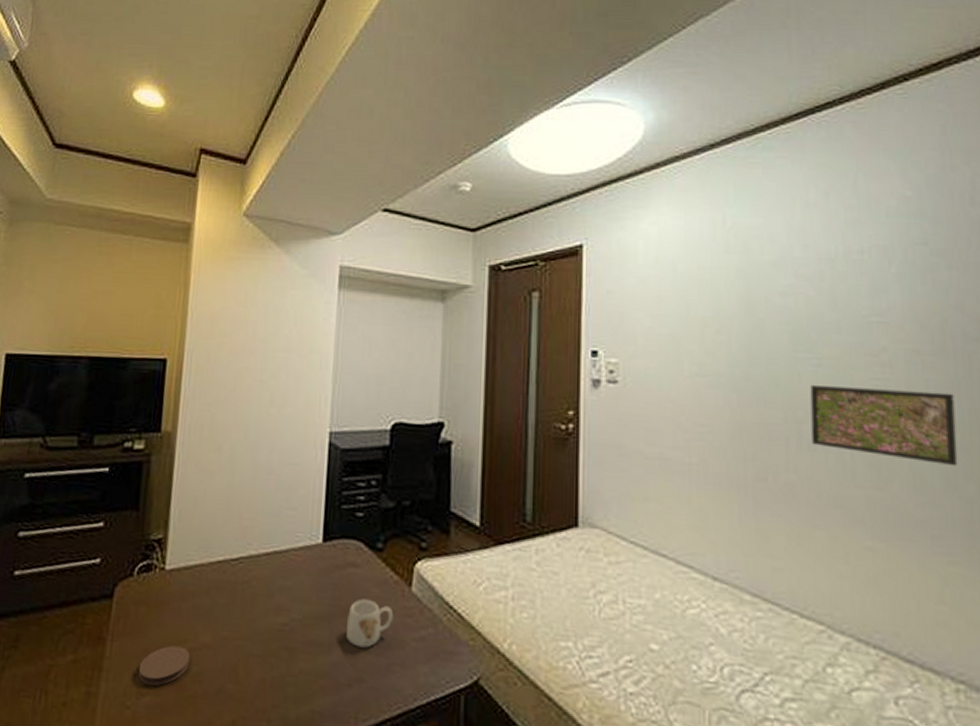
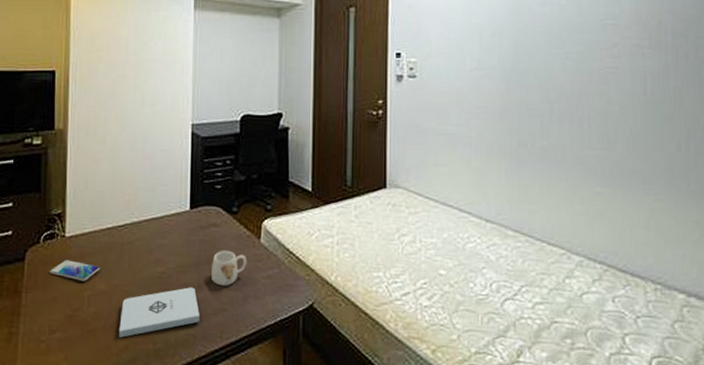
coaster: present [138,645,191,687] -> none [49,293,90,325]
smartphone: none [142,600,206,630] -> present [49,260,101,282]
notepad: none [224,646,330,710] -> present [119,287,200,338]
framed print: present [810,385,958,467] -> none [560,74,664,131]

